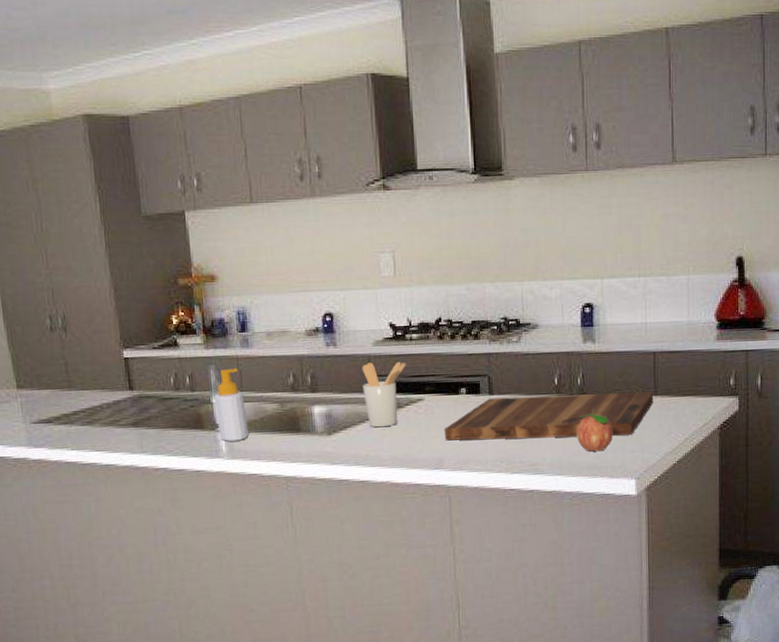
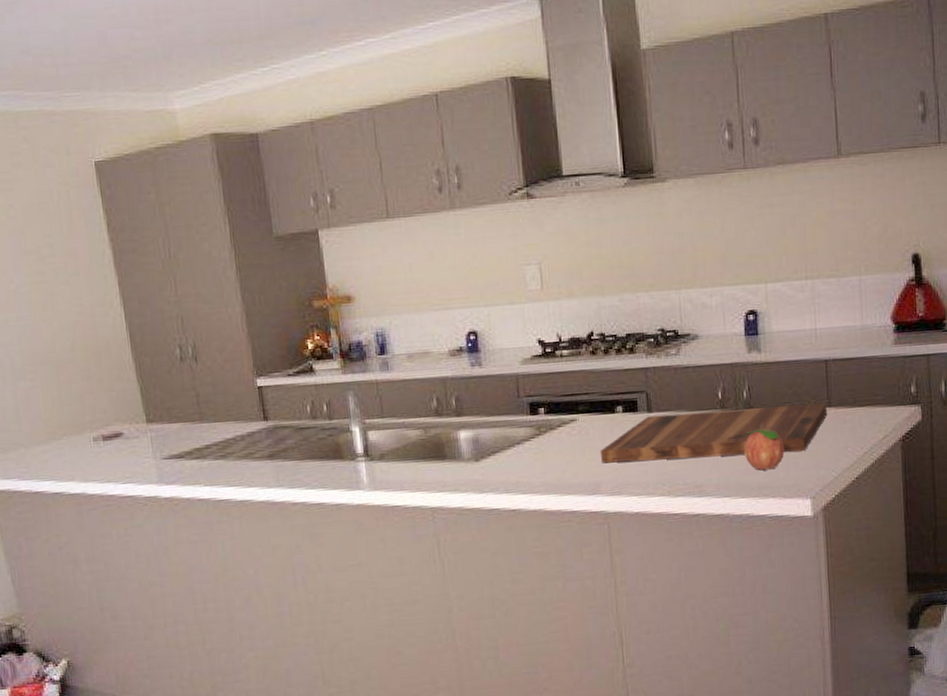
soap bottle: present [214,367,249,441] -> none [353,393,391,472]
utensil holder: present [362,361,406,428] -> none [509,380,557,452]

